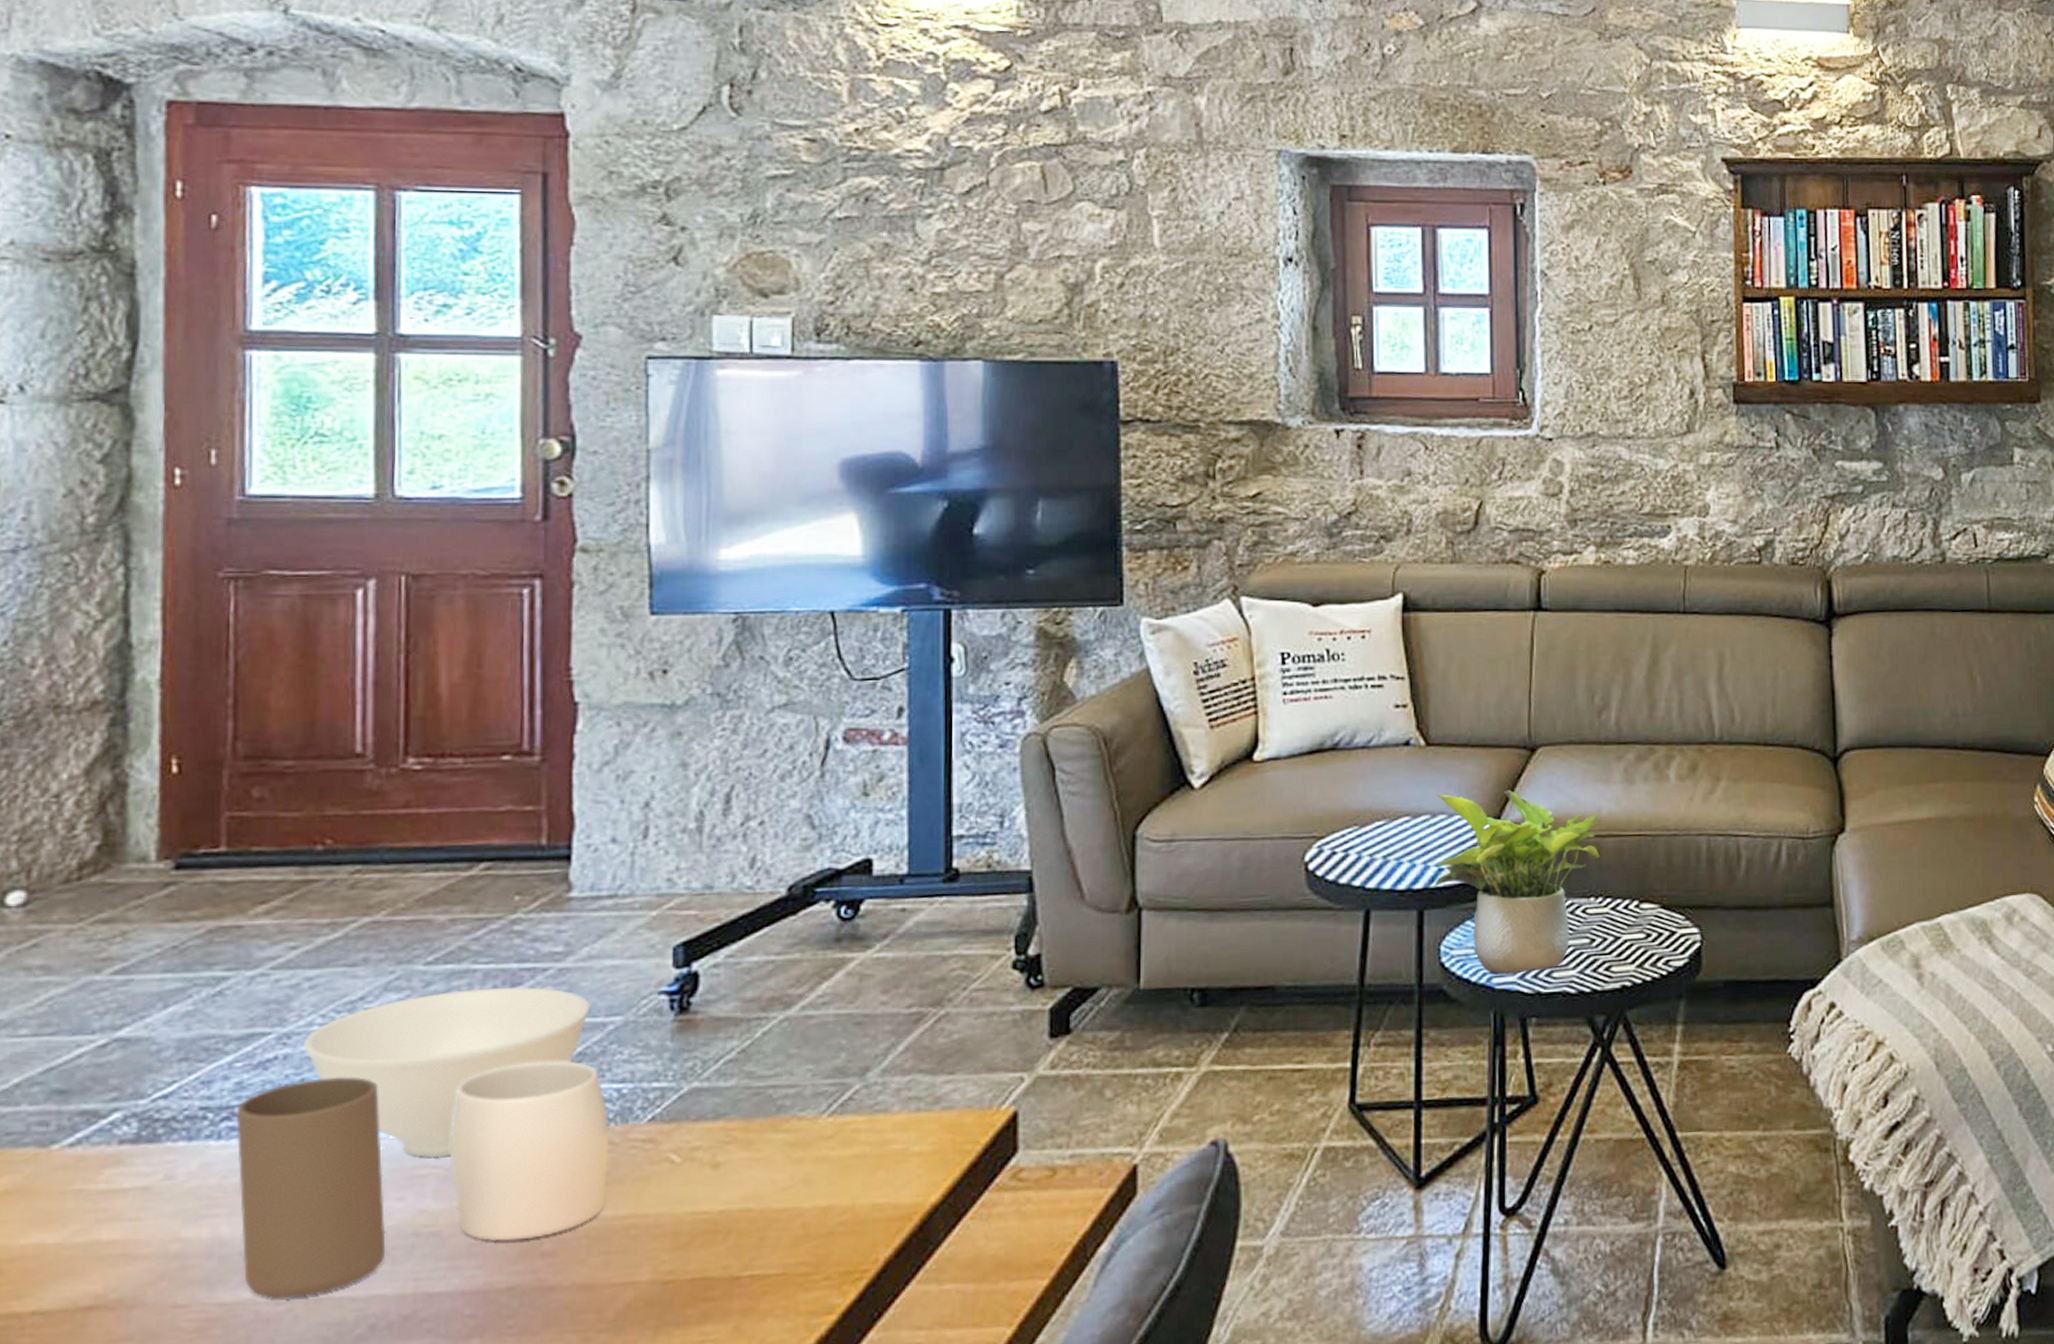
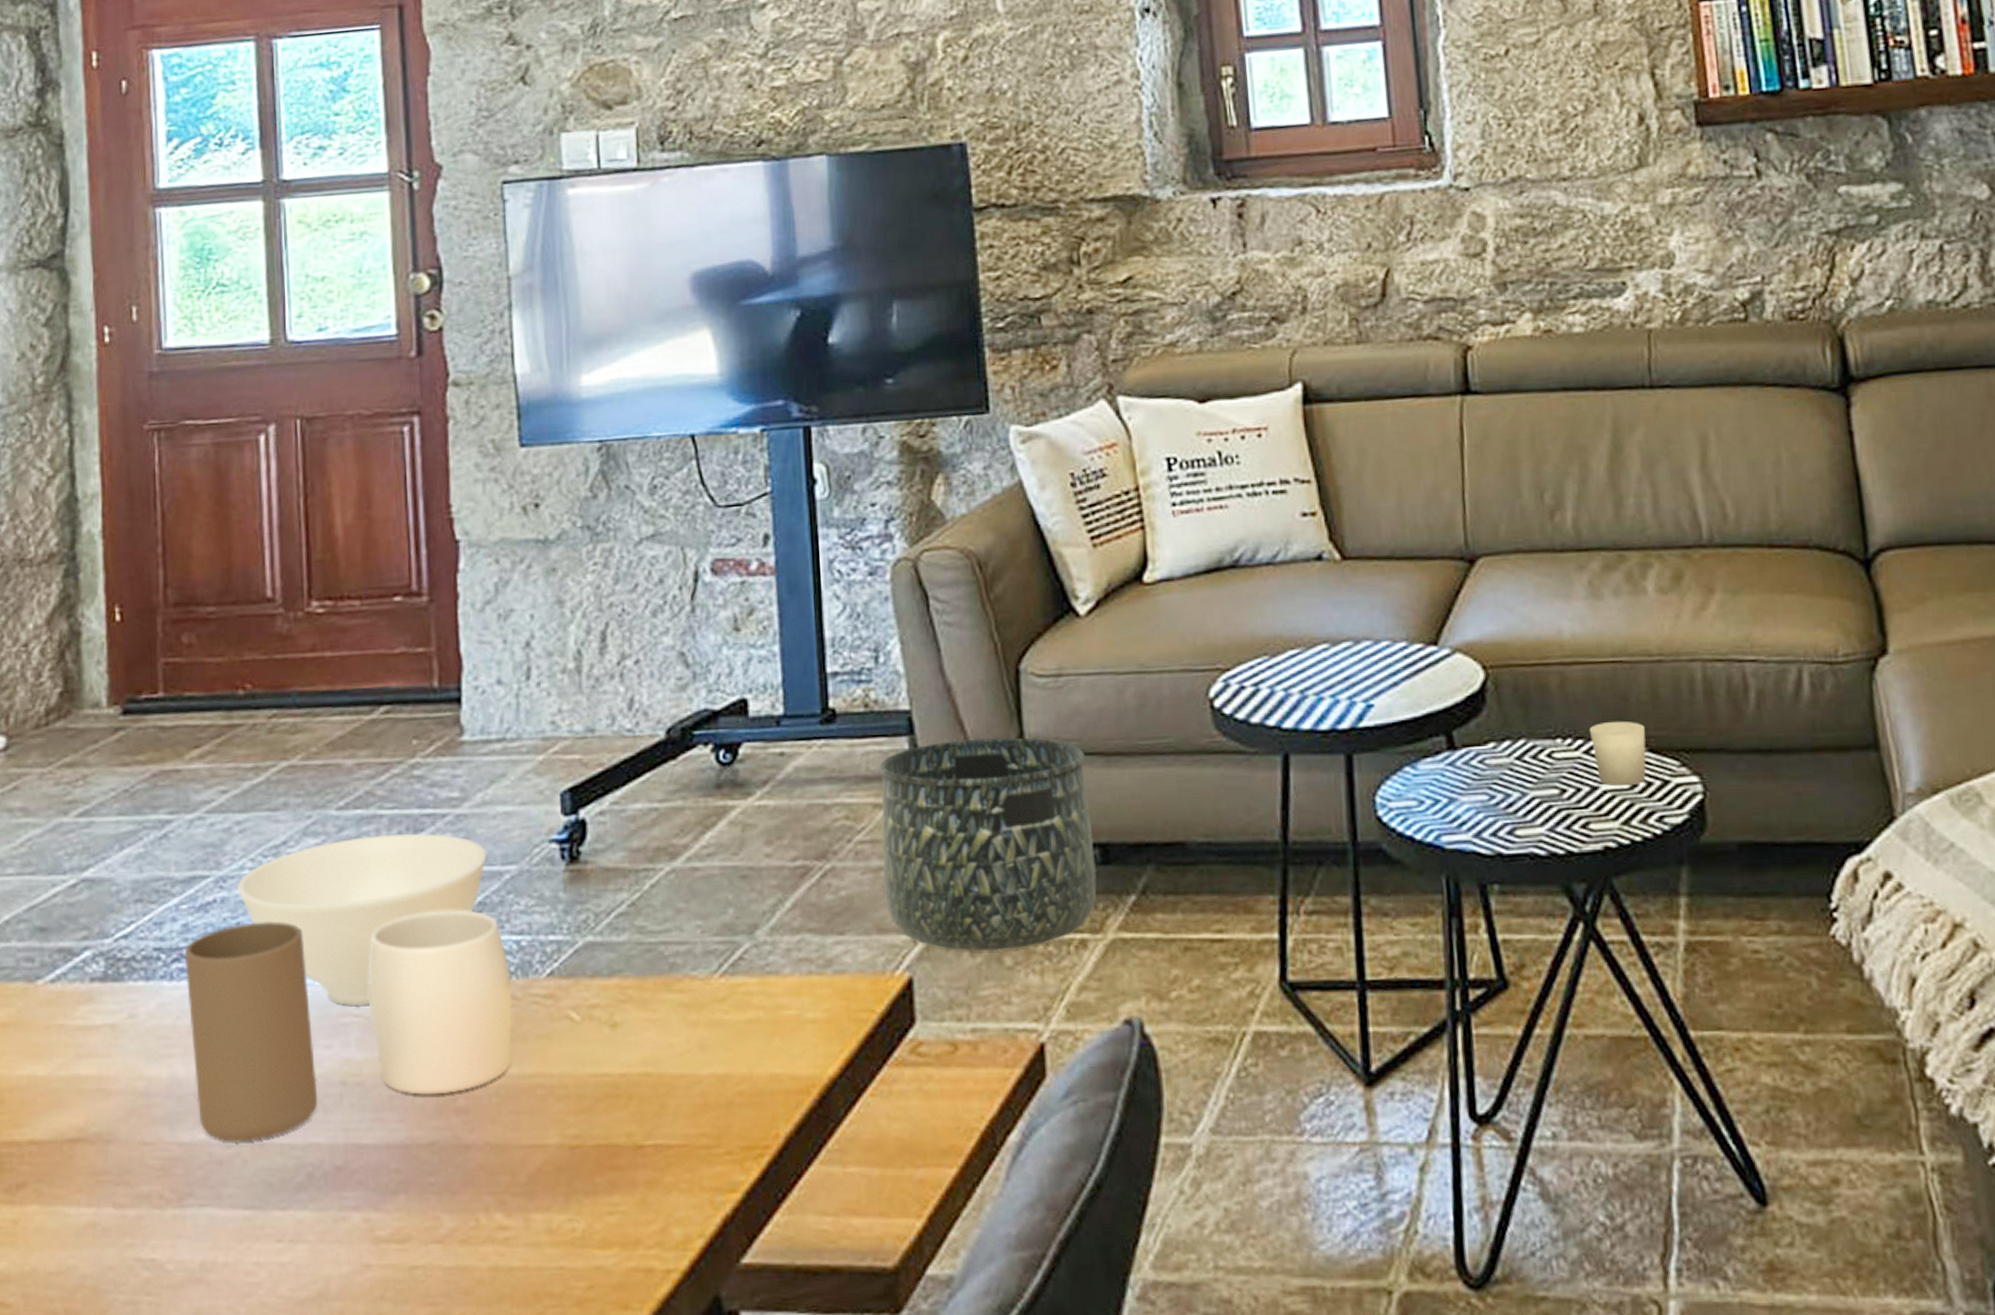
basket: none [996,895,1194,1086] -> present [879,737,1097,951]
potted plant: present [1432,790,1600,975] -> none [1357,610,1565,832]
candle: none [1616,883,1661,937] -> present [1589,720,1646,787]

